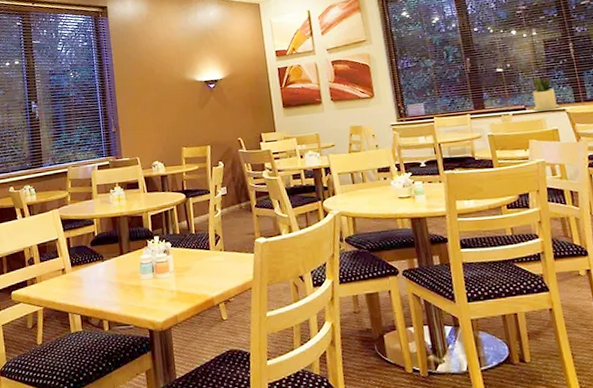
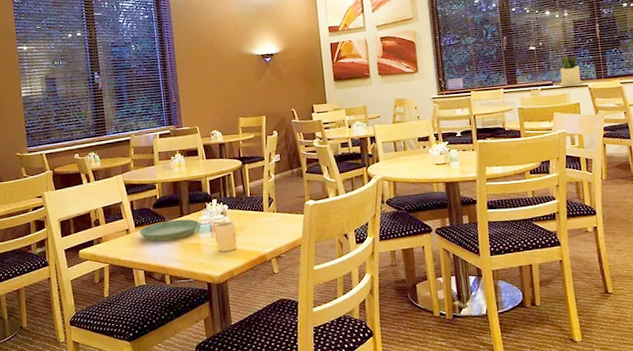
saucer: none [76,258,140,283] -> present [139,219,199,242]
mug: none [157,261,182,295] -> present [214,221,237,252]

